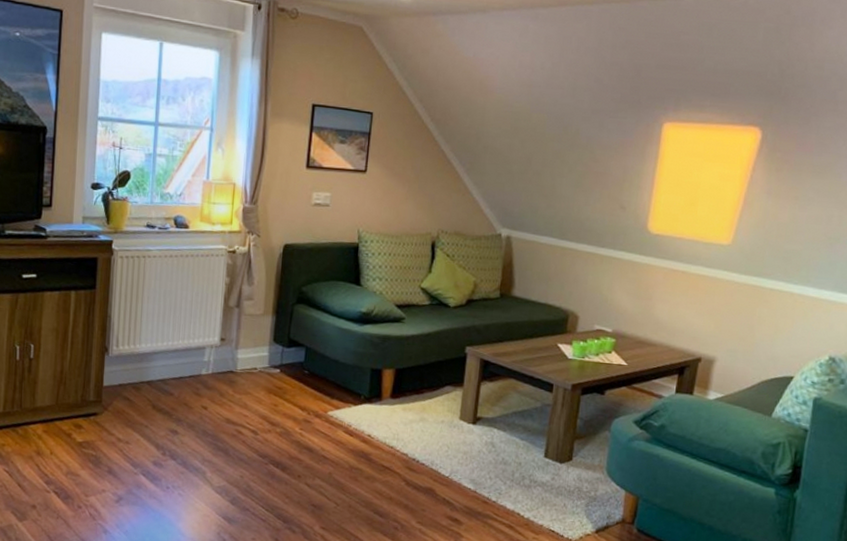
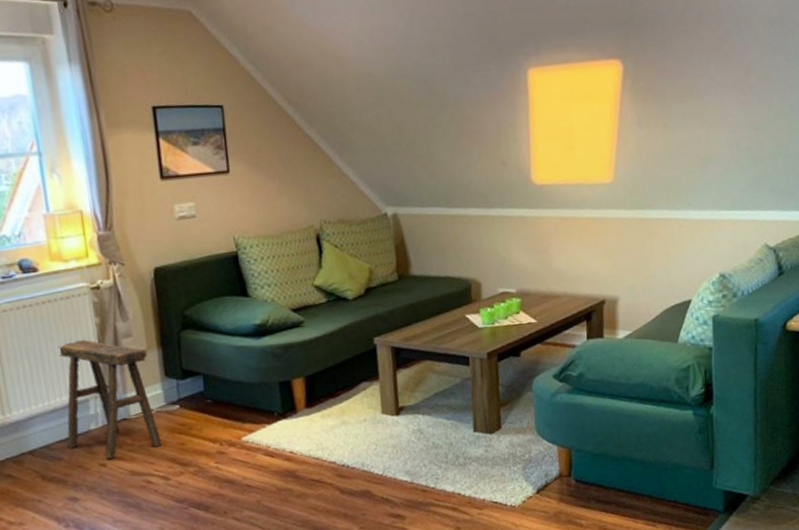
stool: none [179,294,263,404] -> present [57,339,163,460]

